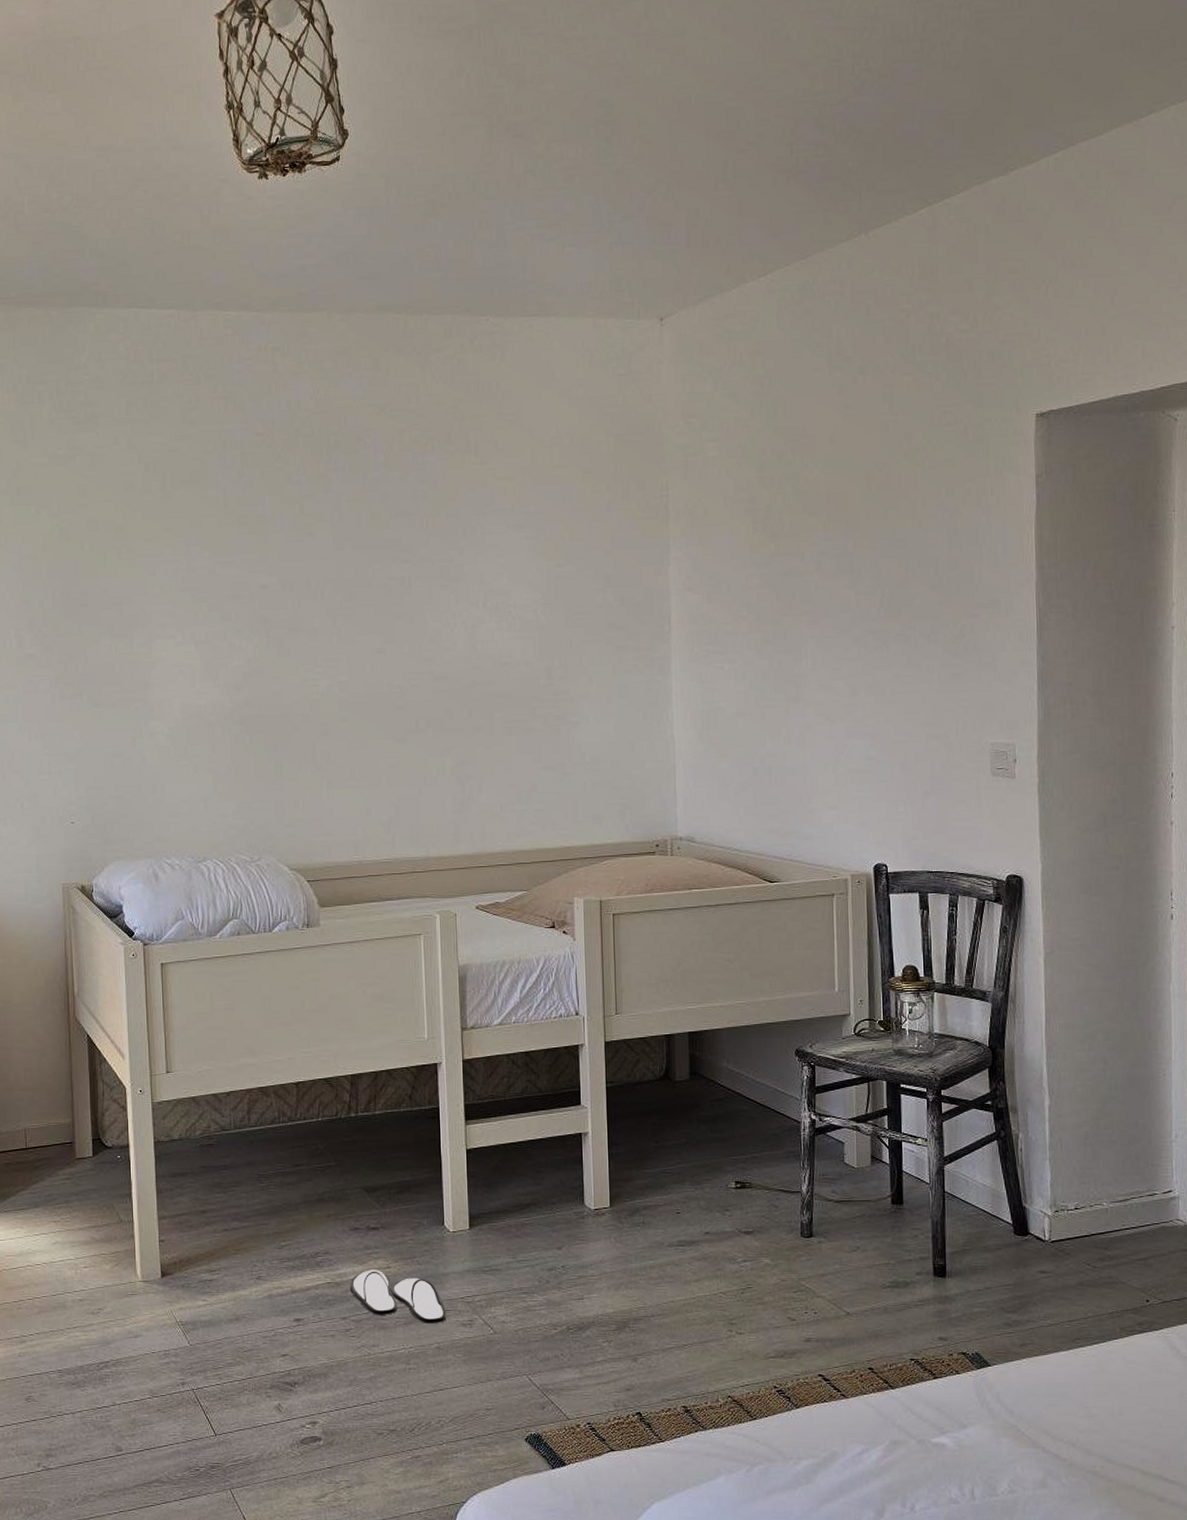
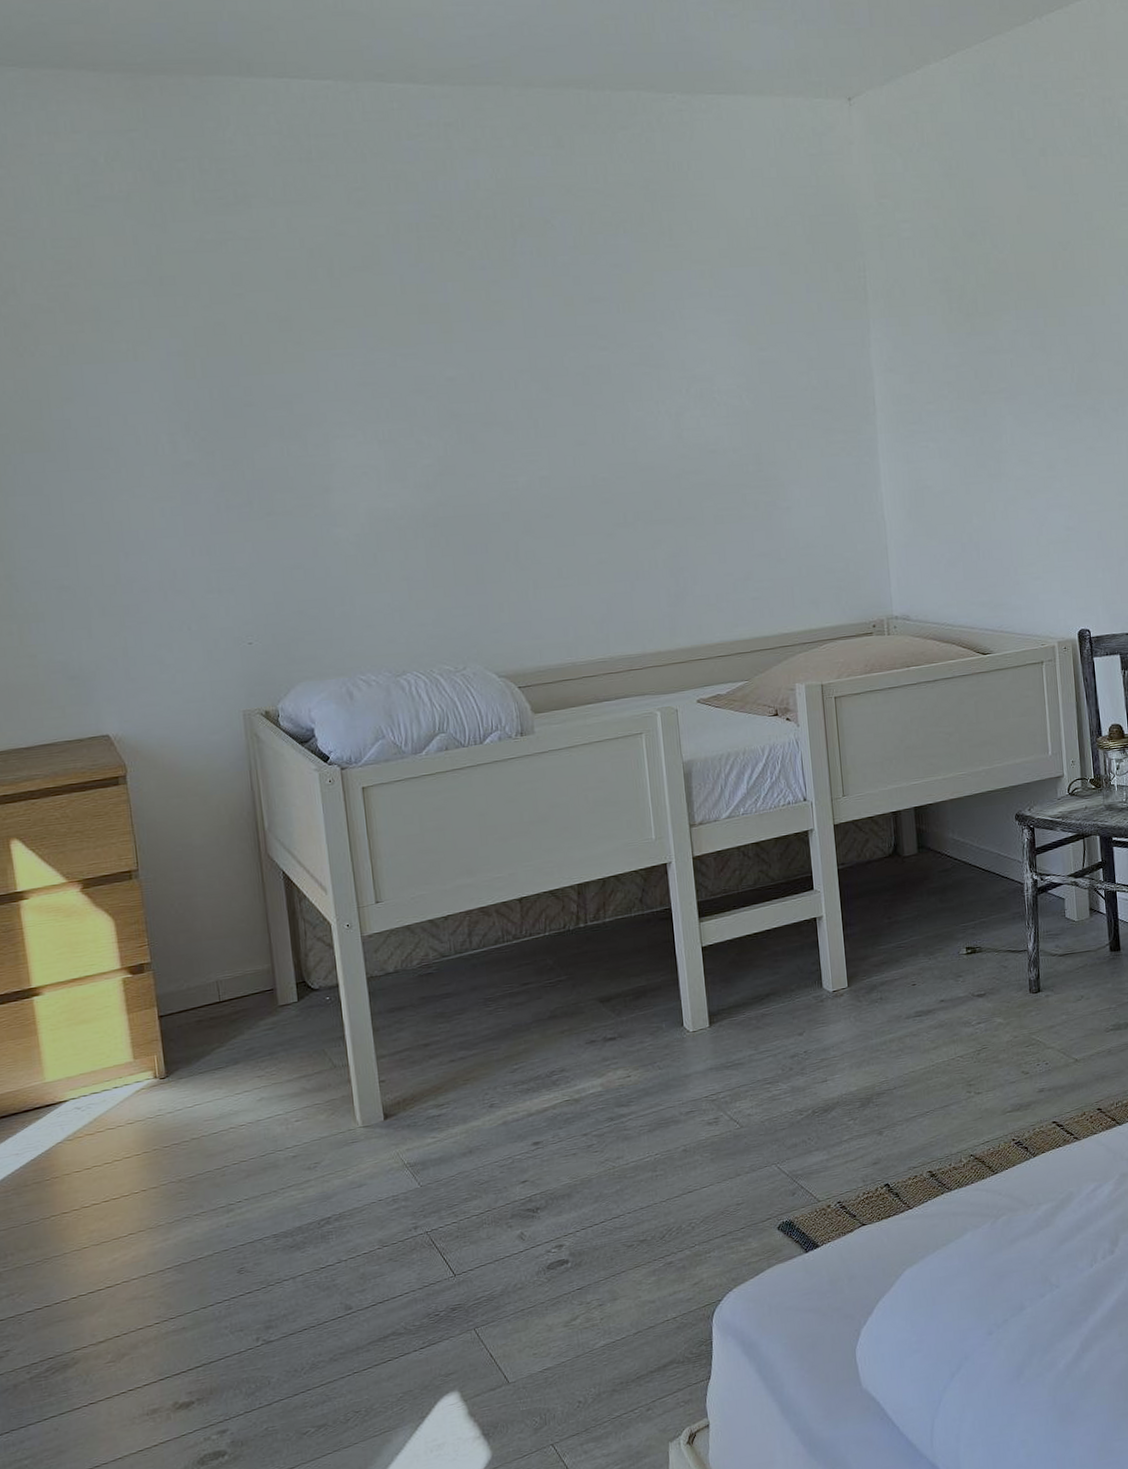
slippers: present [350,1270,447,1324] -> none [589,1080,692,1128]

